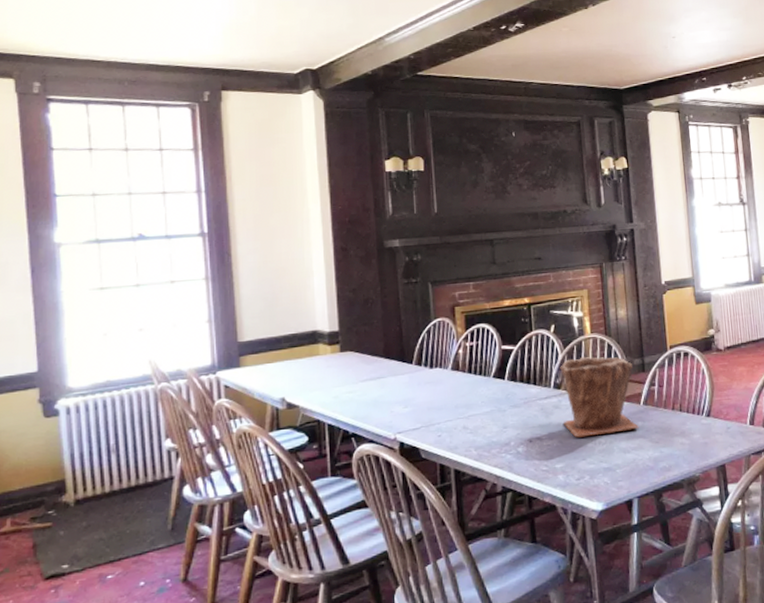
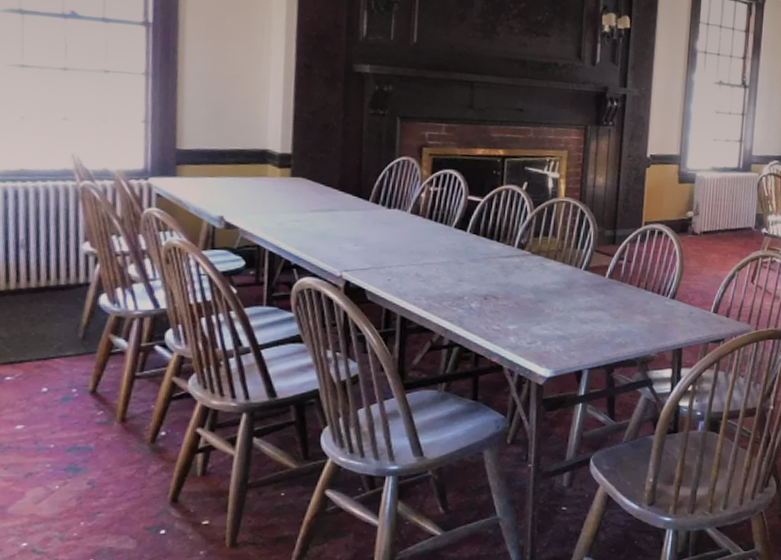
plant pot: present [560,356,640,438] -> none [522,219,603,302]

